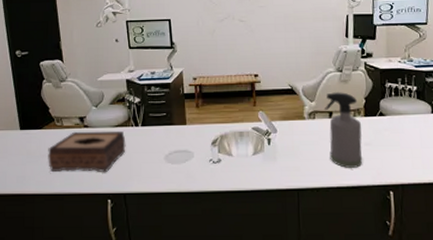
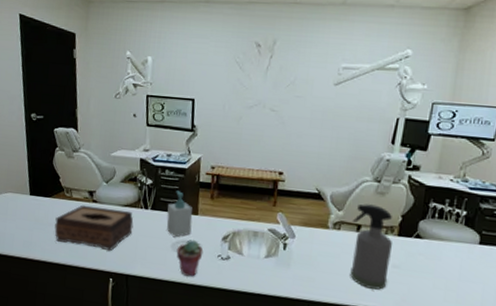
soap bottle: none [157,105,182,149] -> present [166,191,193,238]
potted succulent: none [170,149,196,185] -> present [176,240,204,277]

